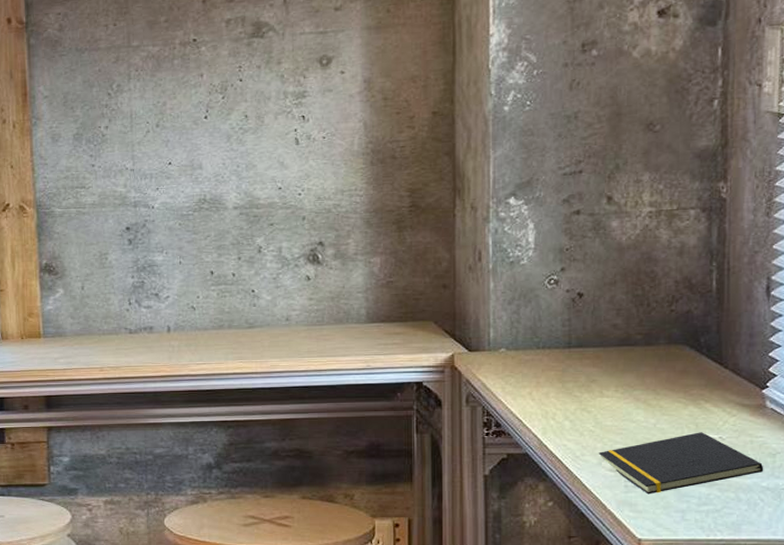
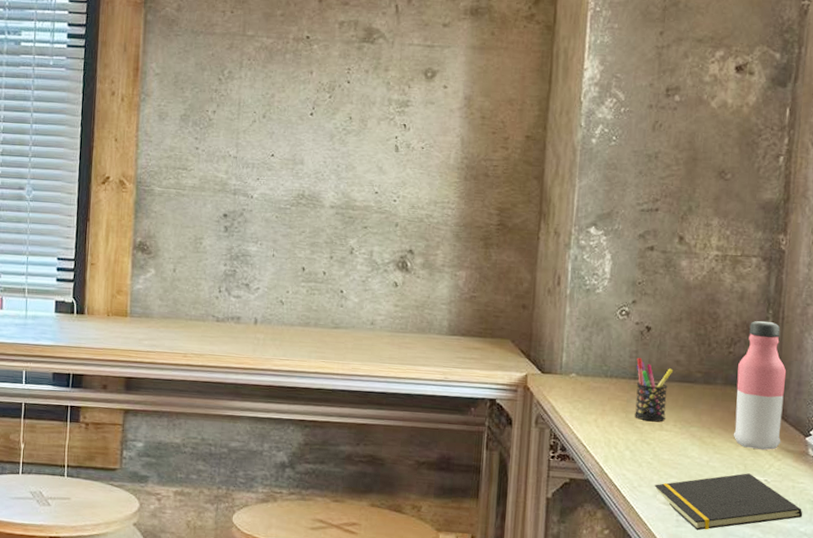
pen holder: none [570,326,611,389] -> present [635,358,674,422]
water bottle: none [681,274,736,407] -> present [733,320,787,451]

